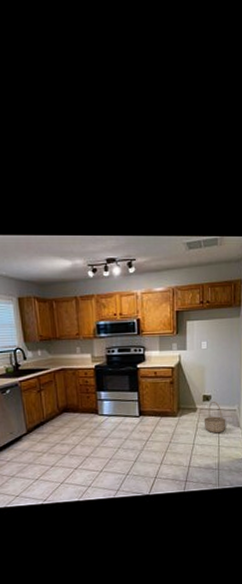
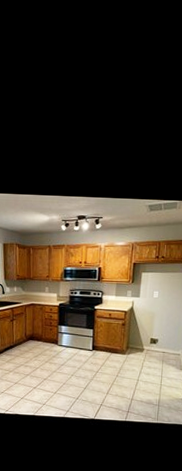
basket: present [203,400,226,434] -> none [149,344,170,374]

